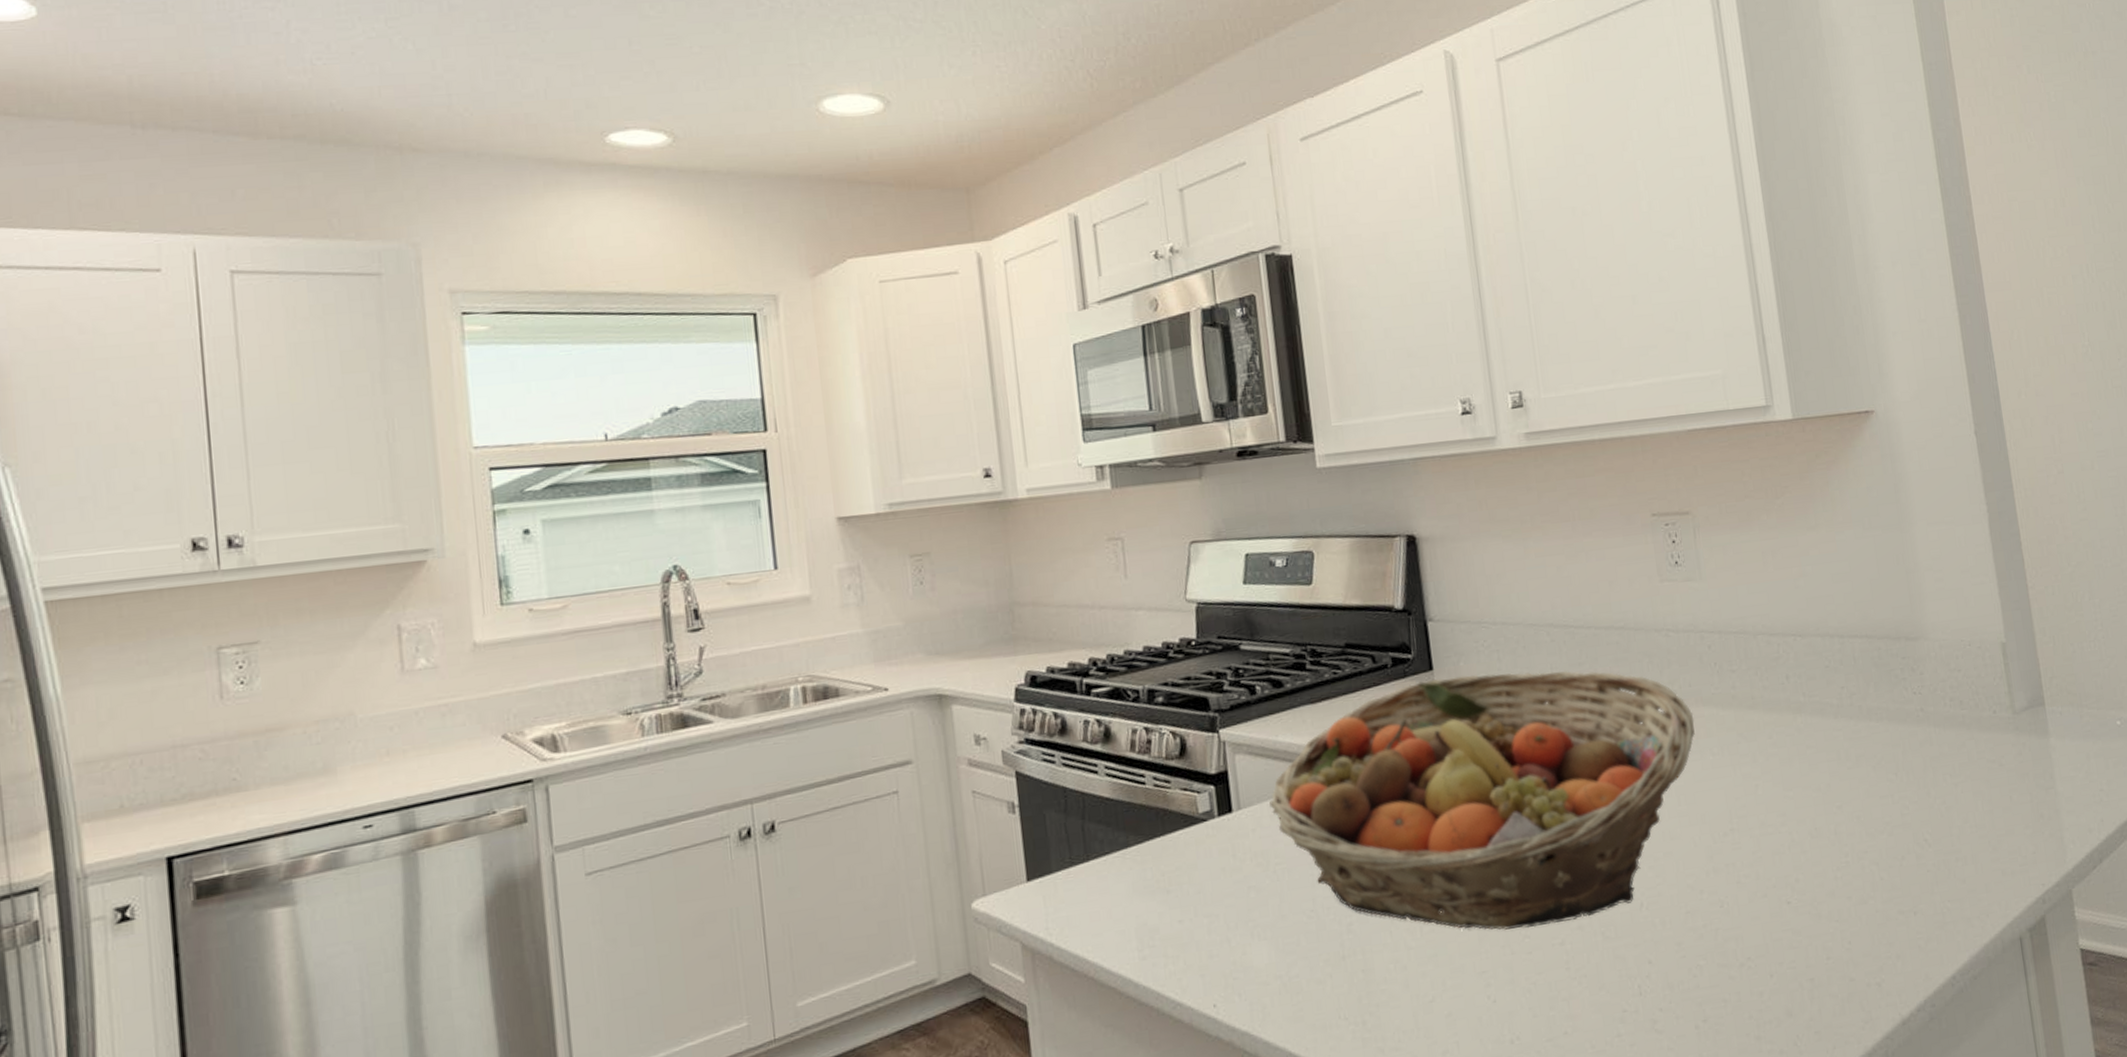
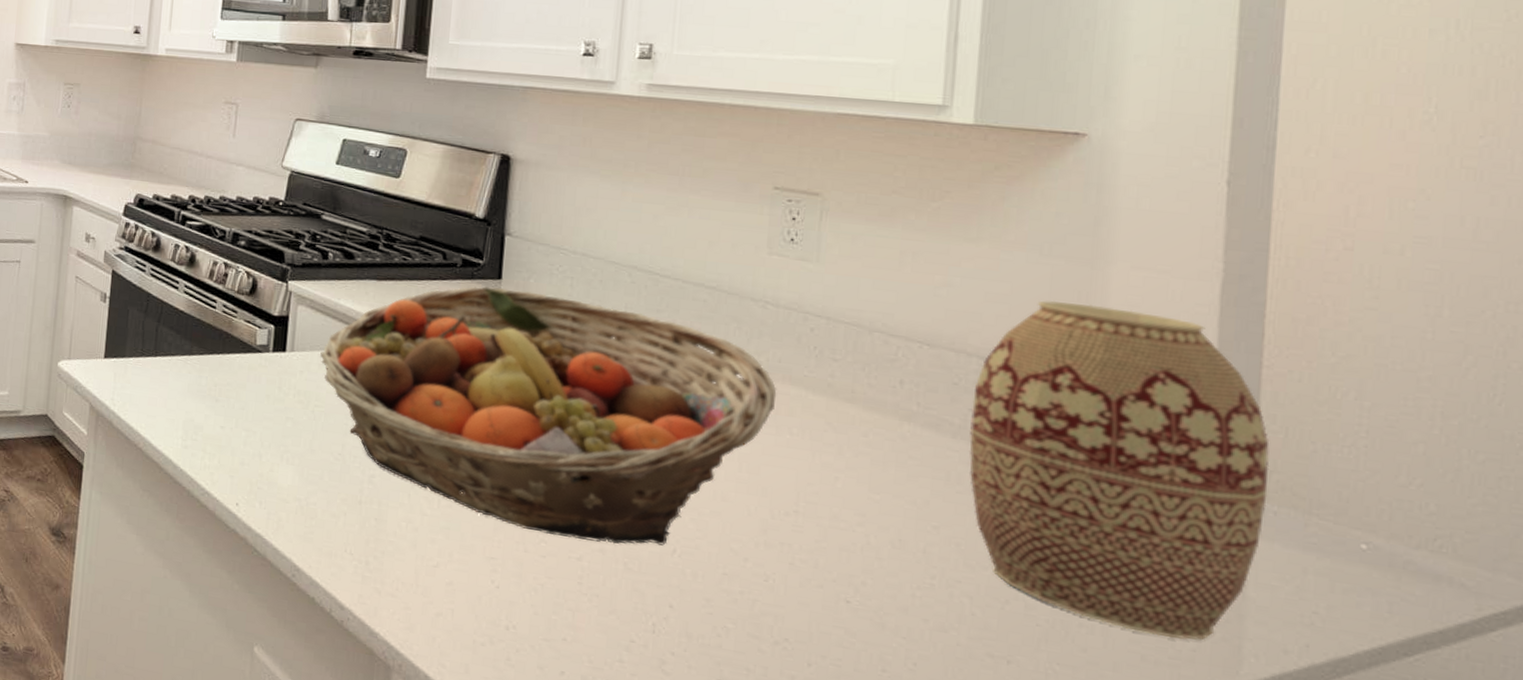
vase: none [1841,562,2056,851] -> present [969,300,1270,641]

